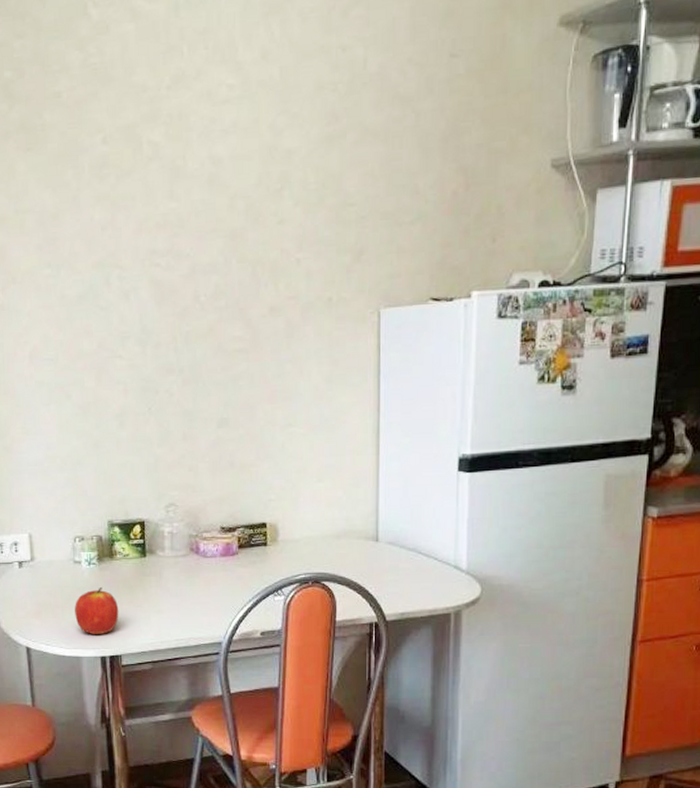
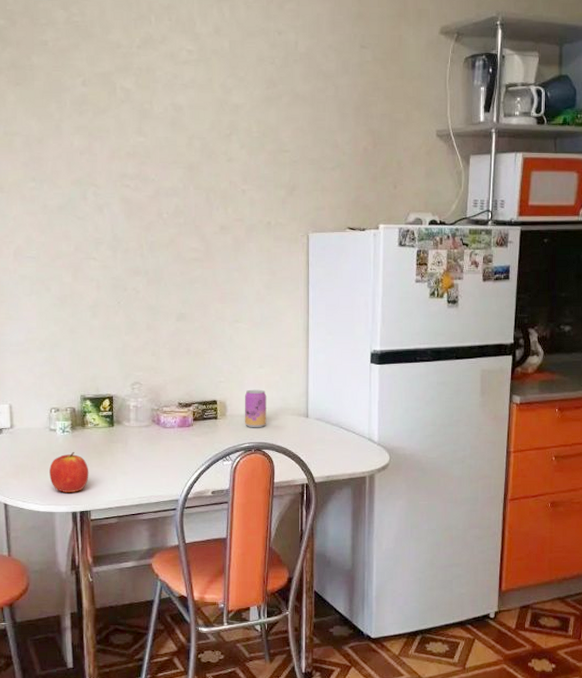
beverage can: none [299,508,327,556] -> present [244,389,267,428]

